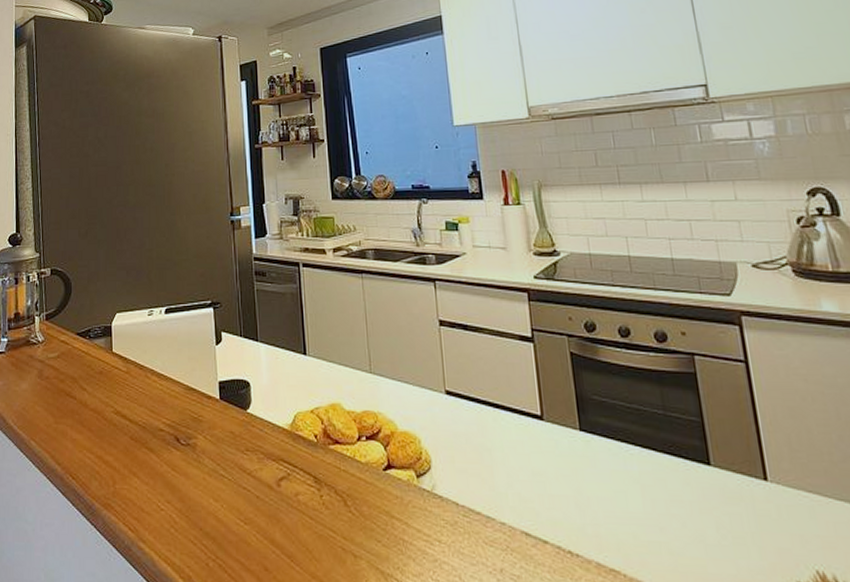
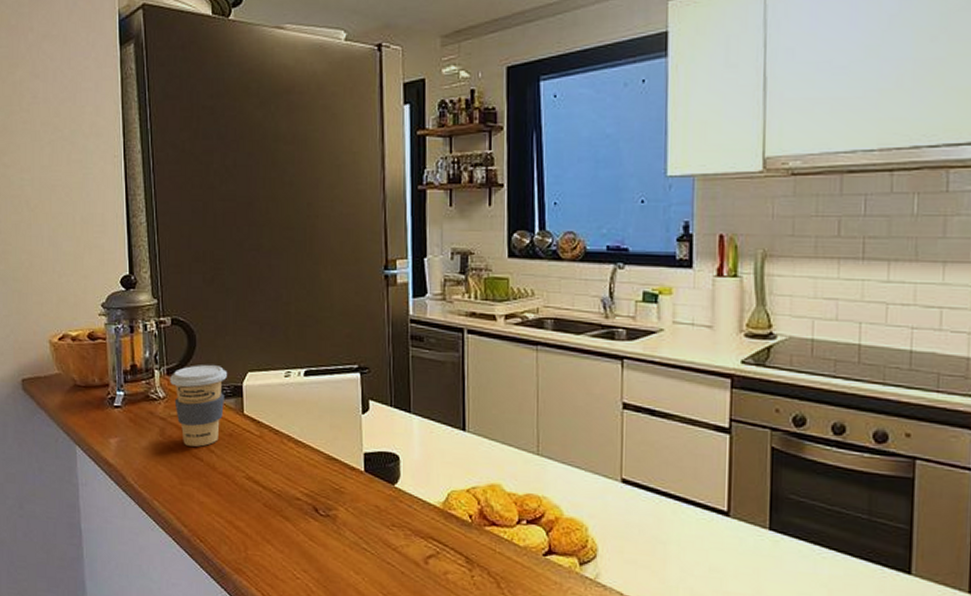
coffee cup: none [48,309,98,386] -> present [170,365,227,447]

